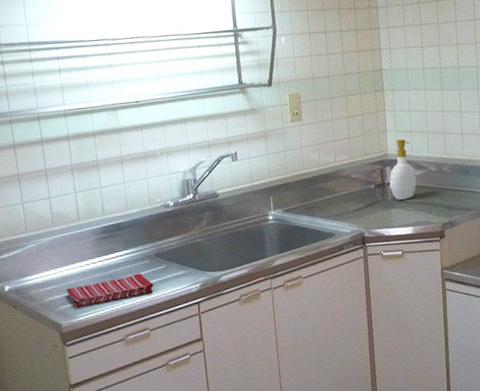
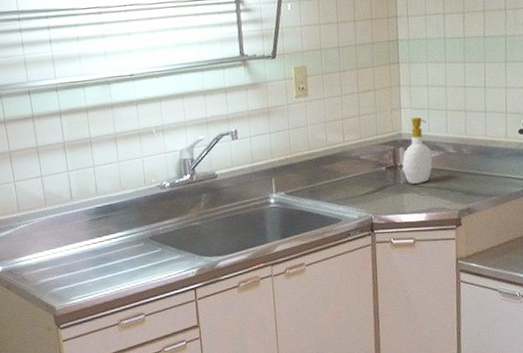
dish towel: present [67,273,154,307] -> none [60,256,149,290]

